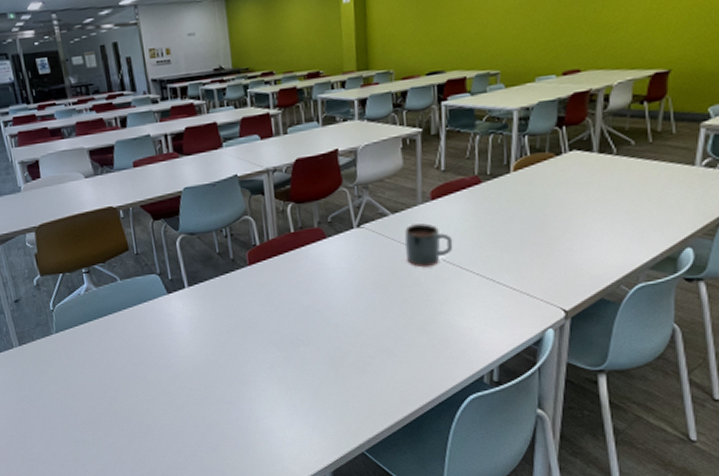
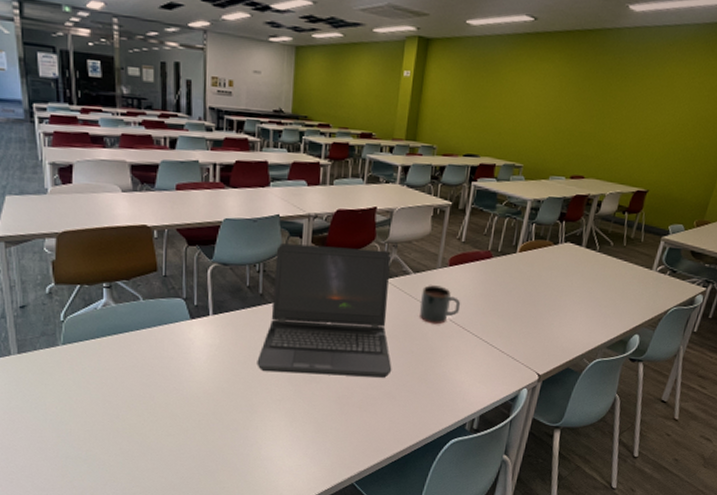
laptop computer: none [239,194,386,340] -> present [257,243,392,378]

